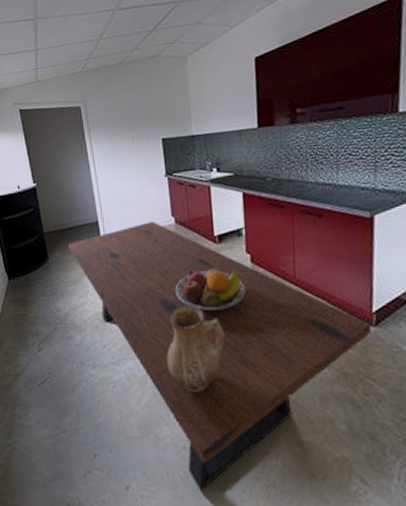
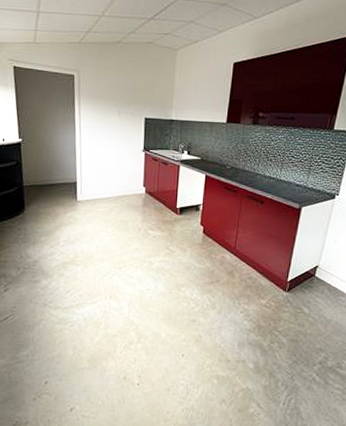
dining table: present [68,222,372,491] -> none [46,189,285,412]
ceramic pitcher: present [166,305,225,392] -> none [121,263,172,334]
fruit bowl: present [175,268,245,311] -> none [136,233,195,269]

